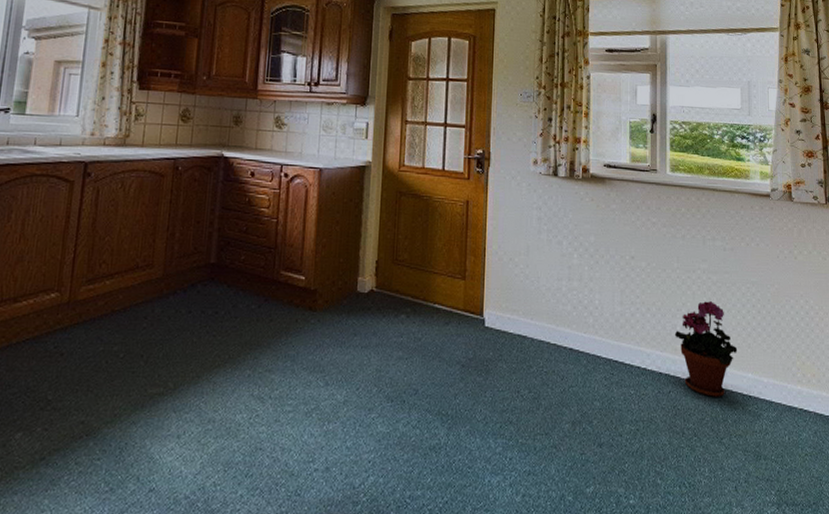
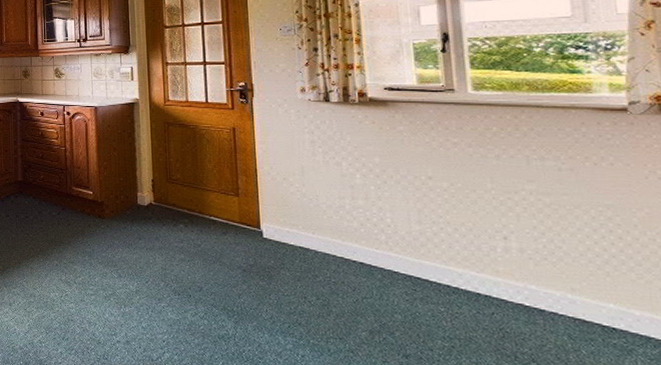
potted plant: present [674,300,738,398] -> none [494,223,590,326]

